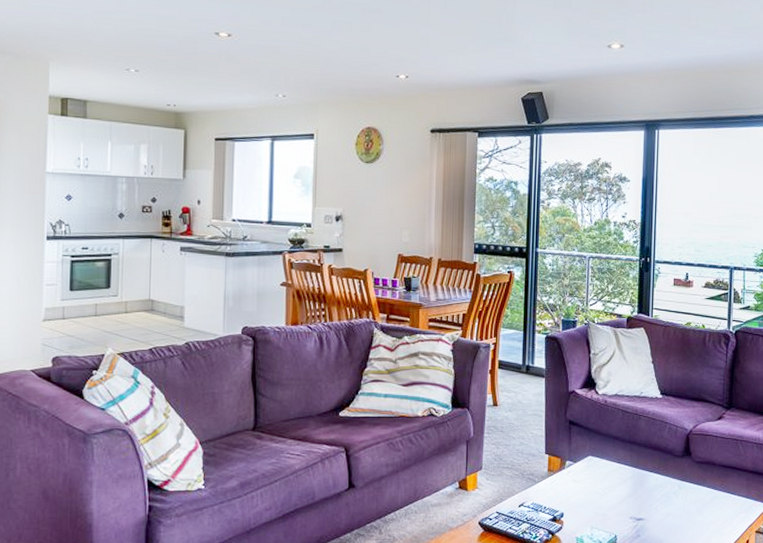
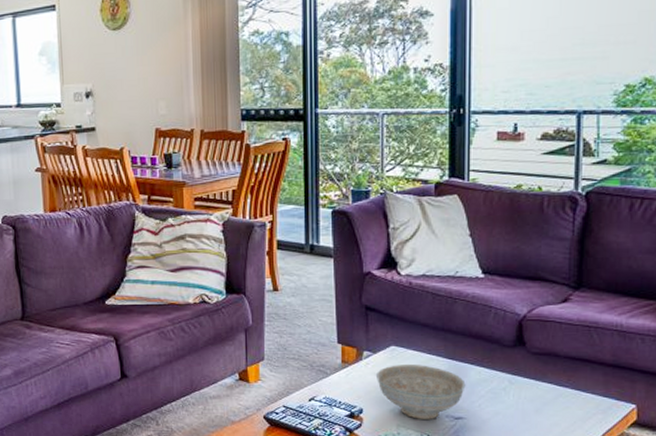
decorative bowl: none [575,473,646,521] -> present [375,365,466,419]

